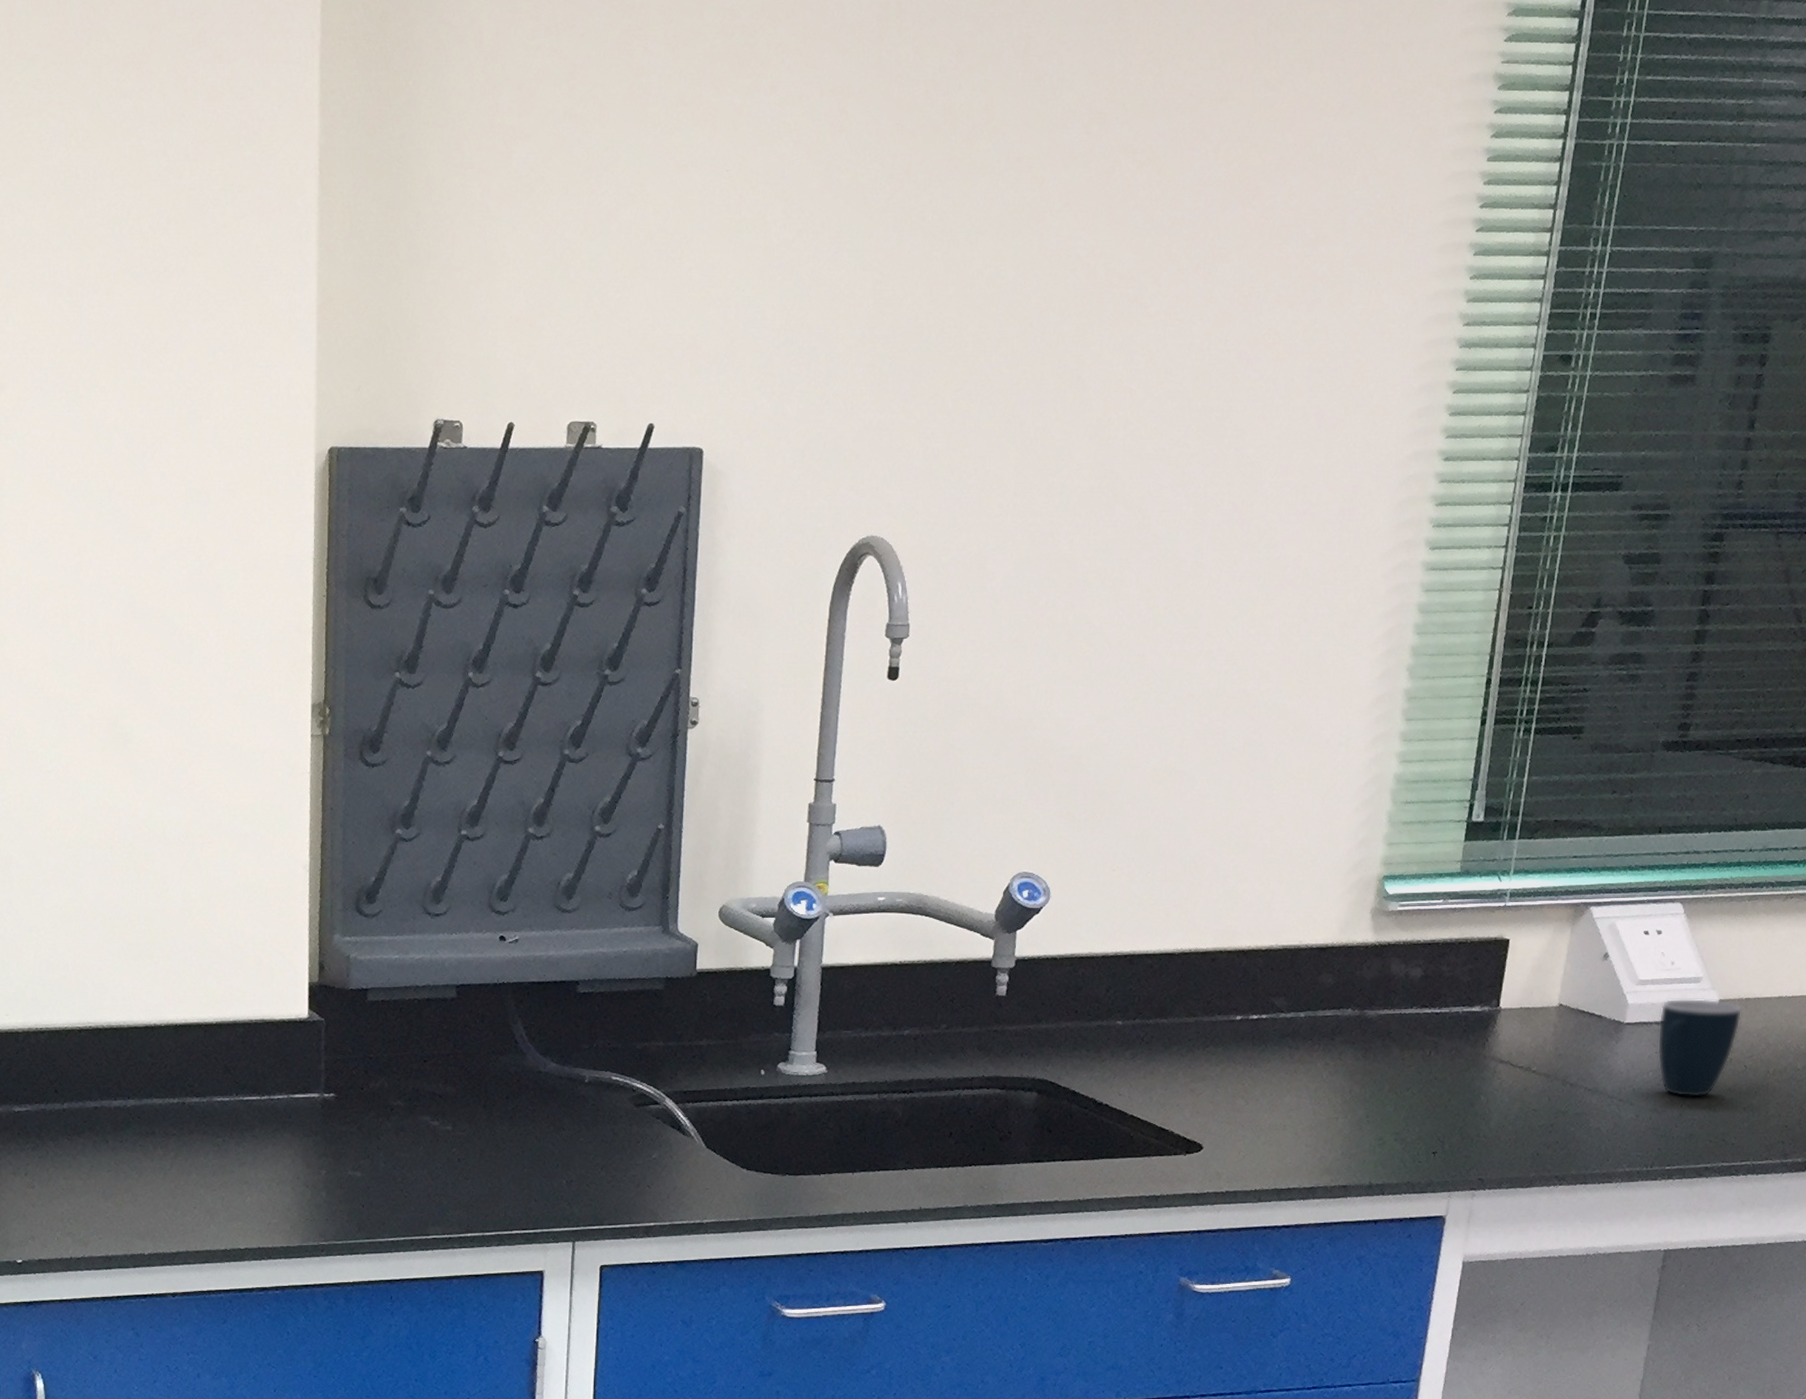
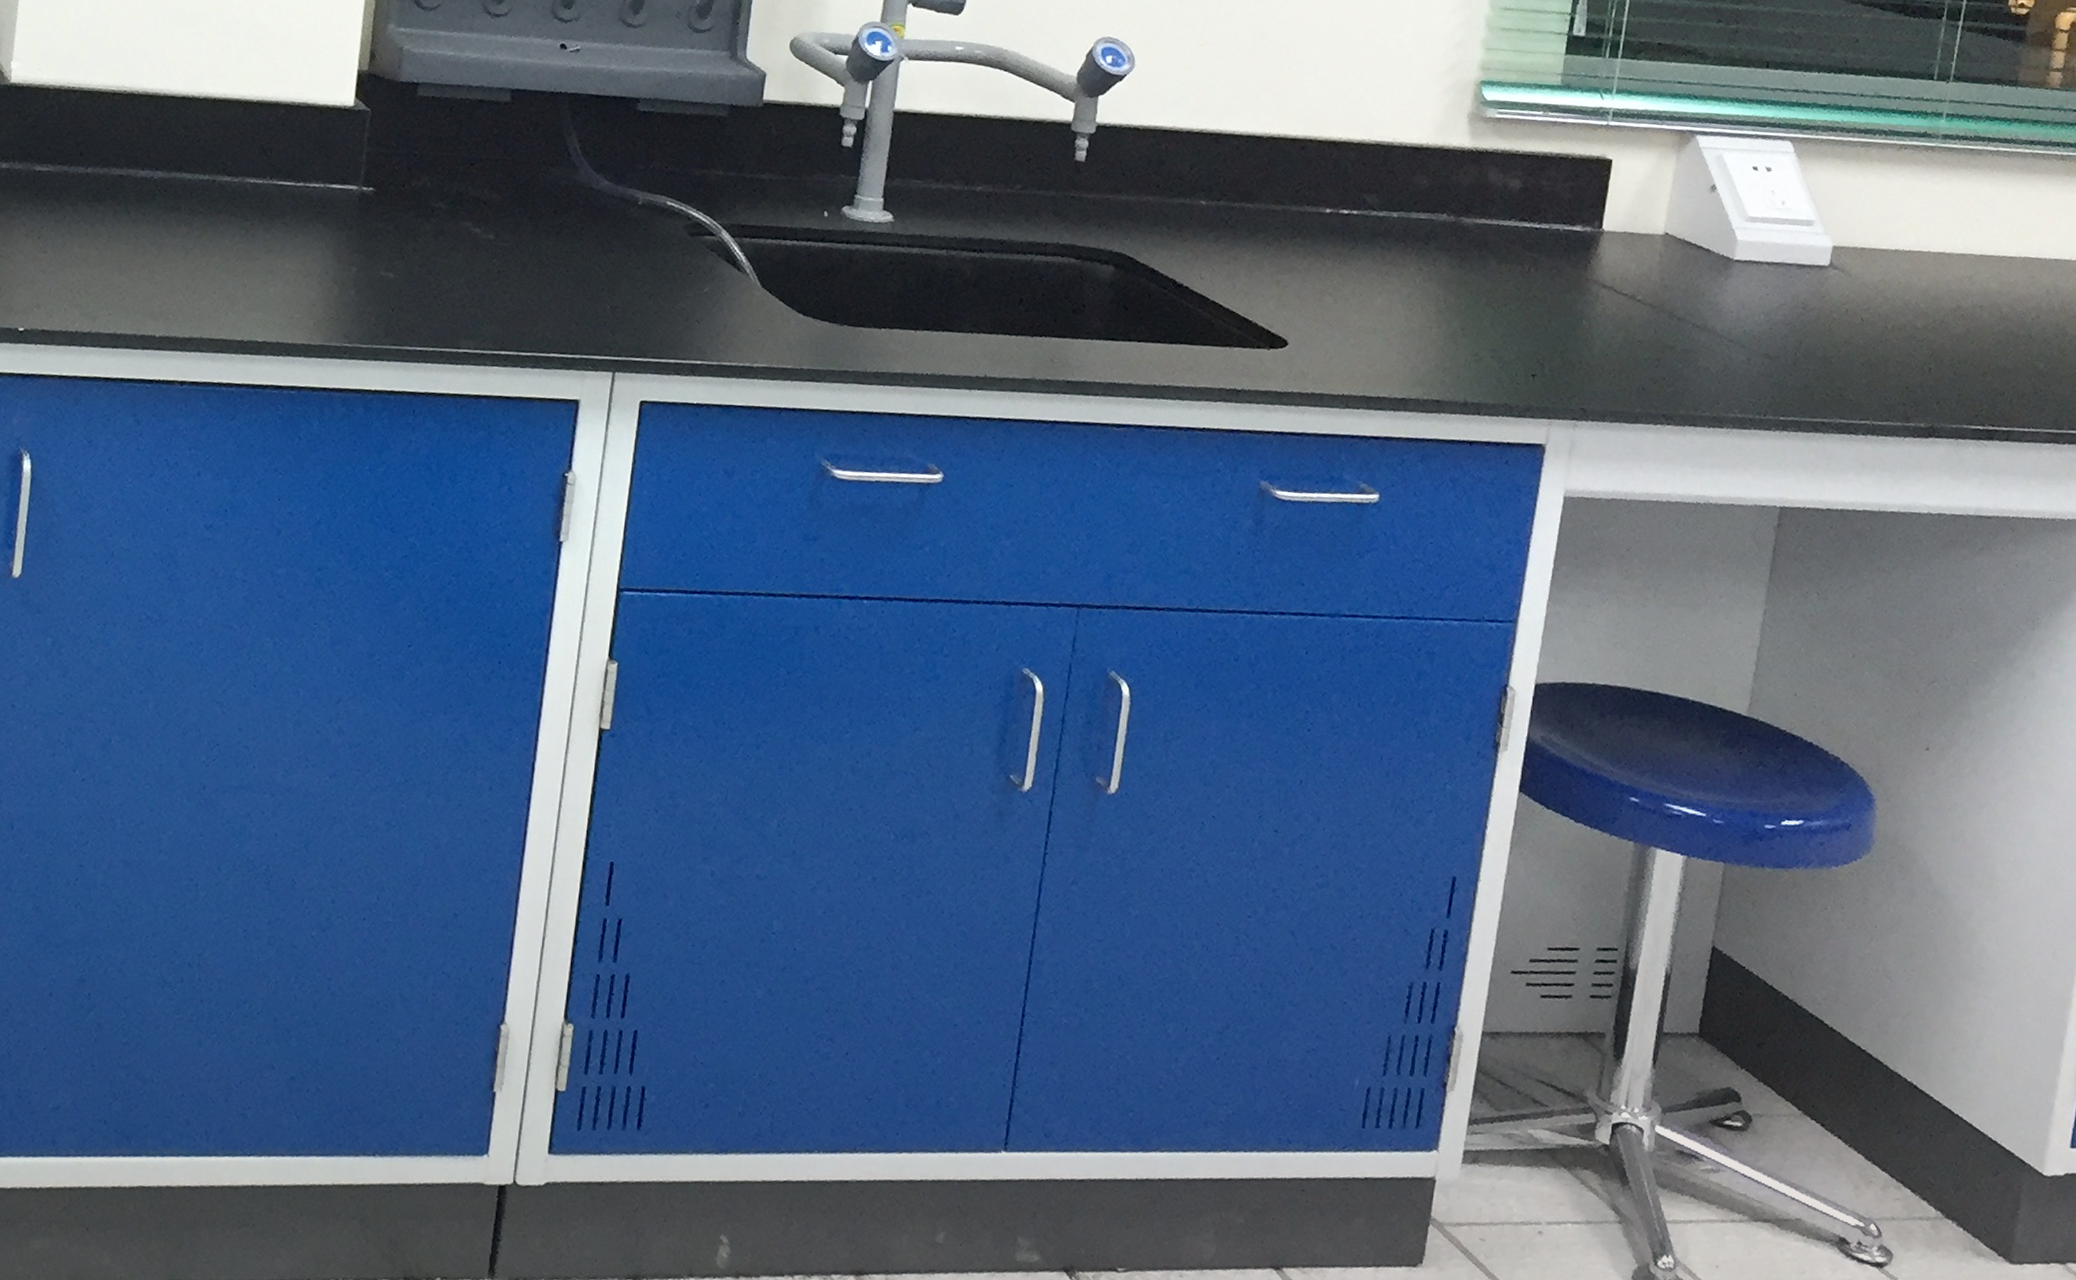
mug: present [1657,998,1743,1097] -> none [1768,239,1858,347]

